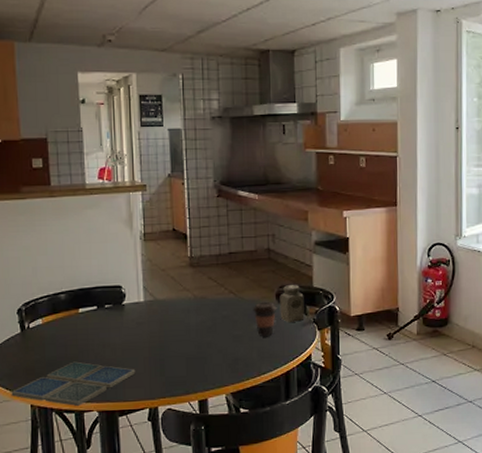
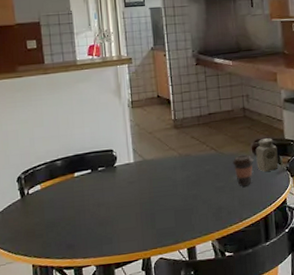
drink coaster: present [11,361,136,407] -> none [13,221,129,263]

